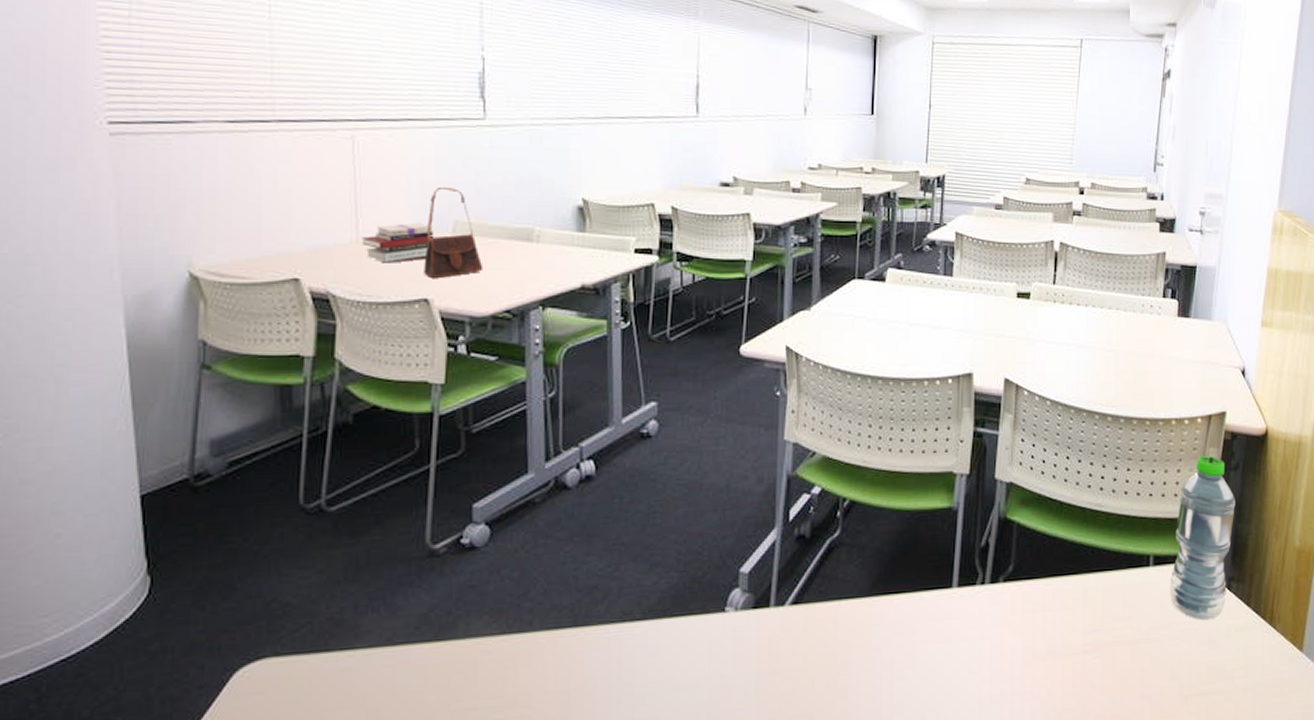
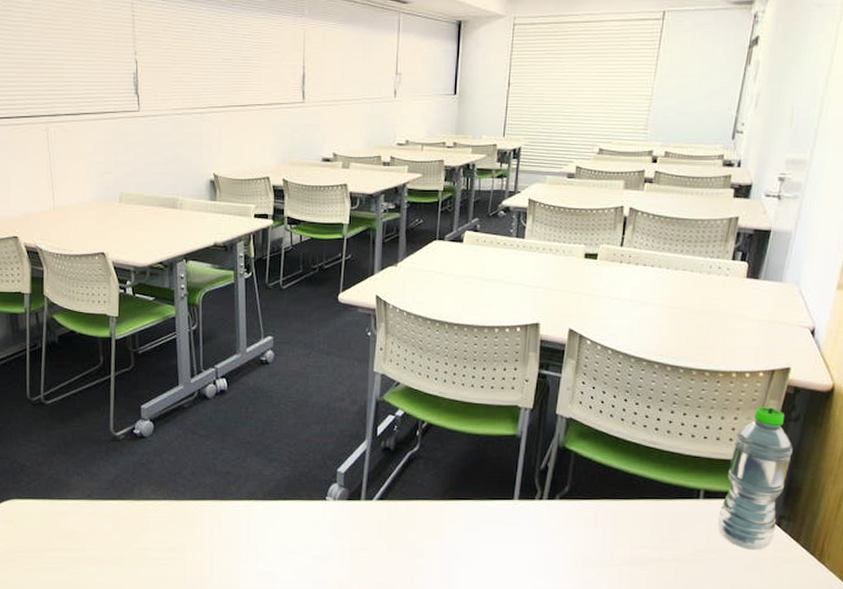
books: present [361,222,435,263] -> none [57,194,107,225]
shoulder bag: present [424,186,484,278] -> none [100,166,142,237]

